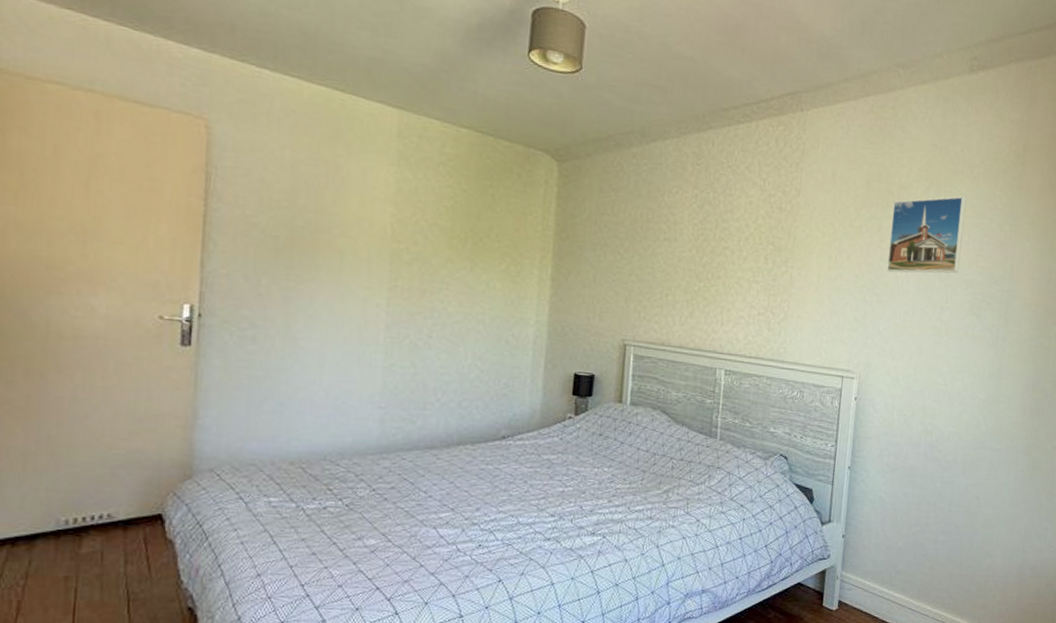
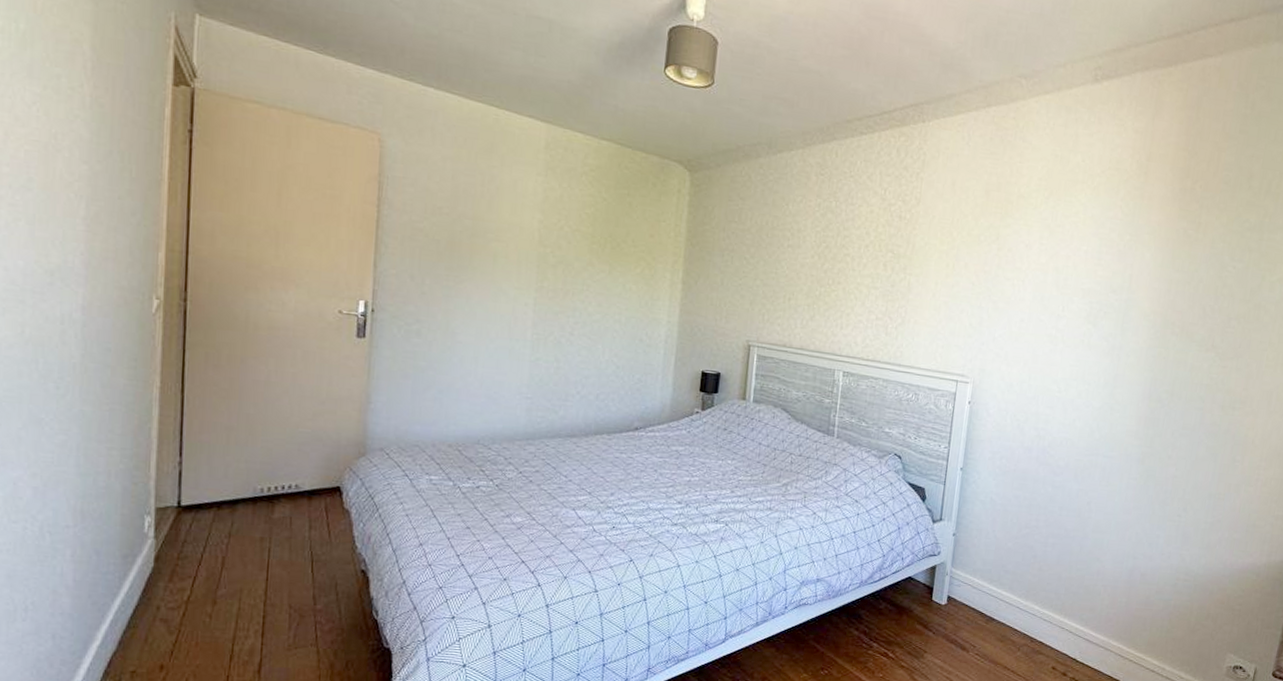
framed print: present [886,196,967,274] -> none [1003,205,1086,283]

